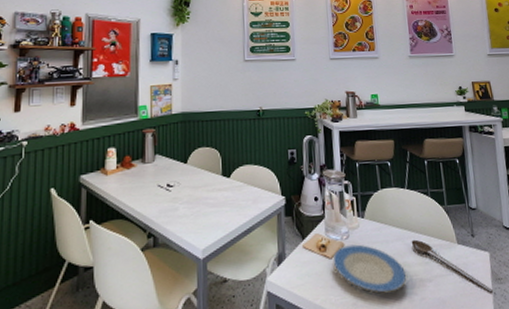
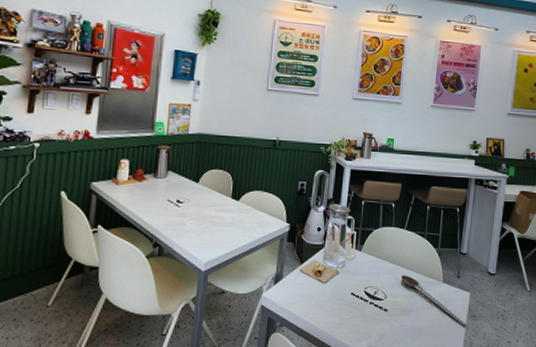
plate: present [332,244,407,293] -> none [326,273,392,317]

